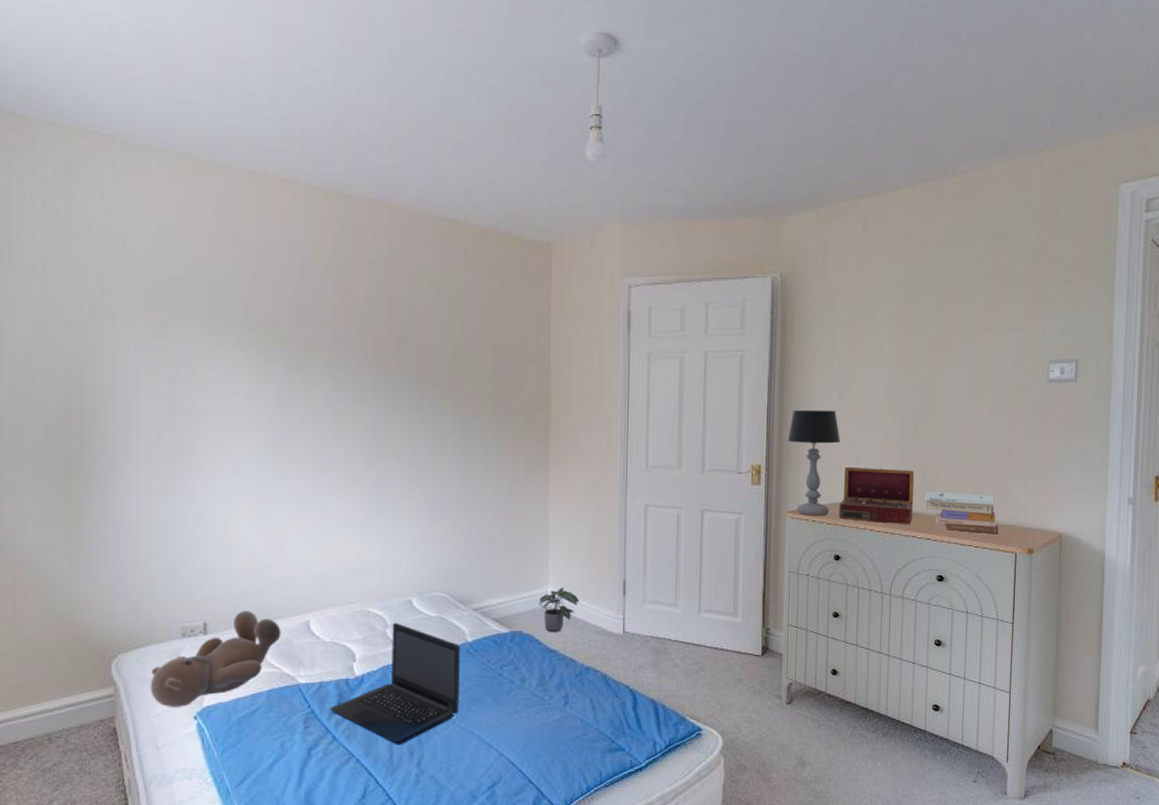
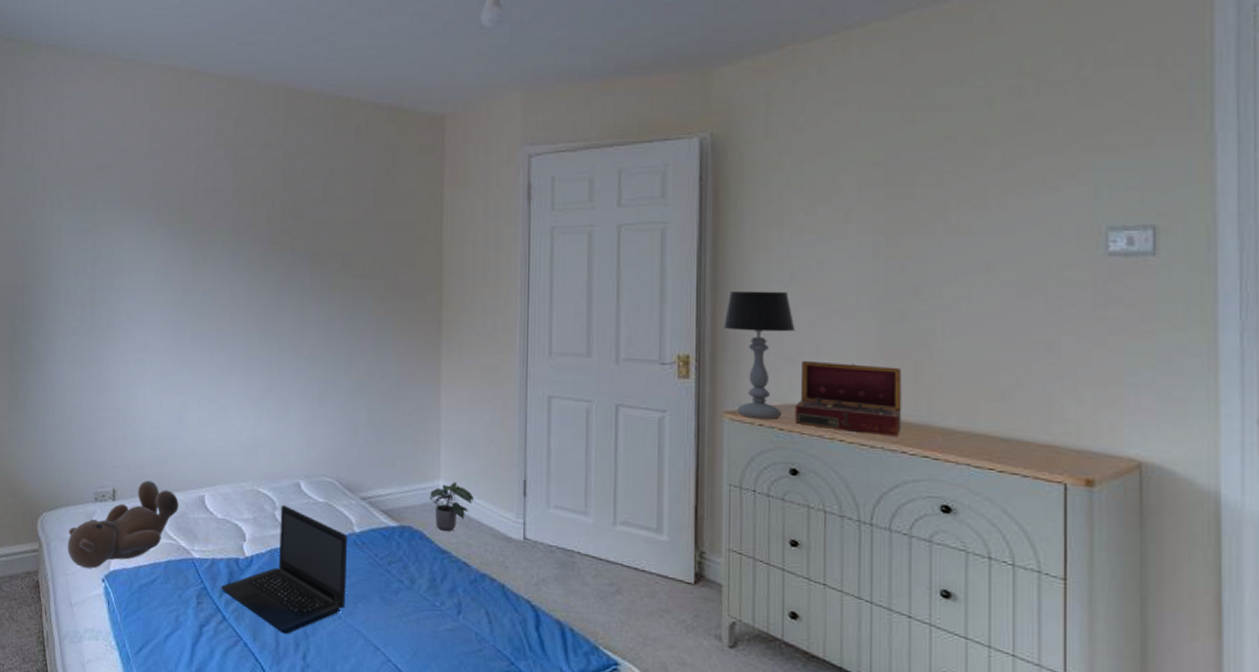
books: present [924,491,999,534] -> none [918,395,1036,457]

